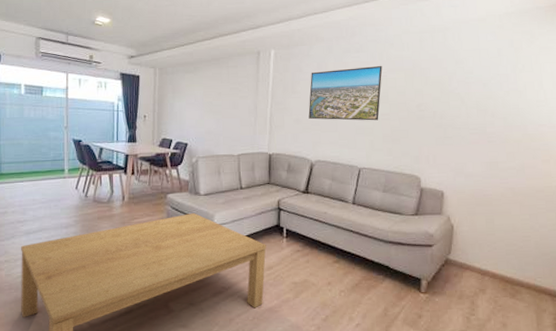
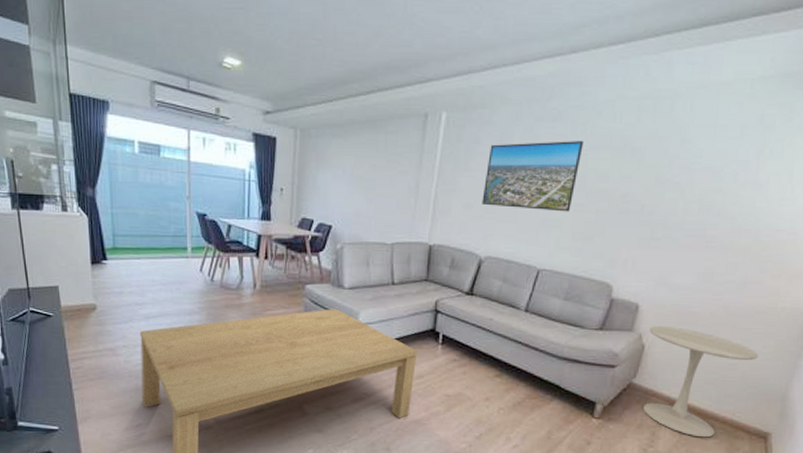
side table: none [455,207,545,303] -> present [642,325,759,438]

